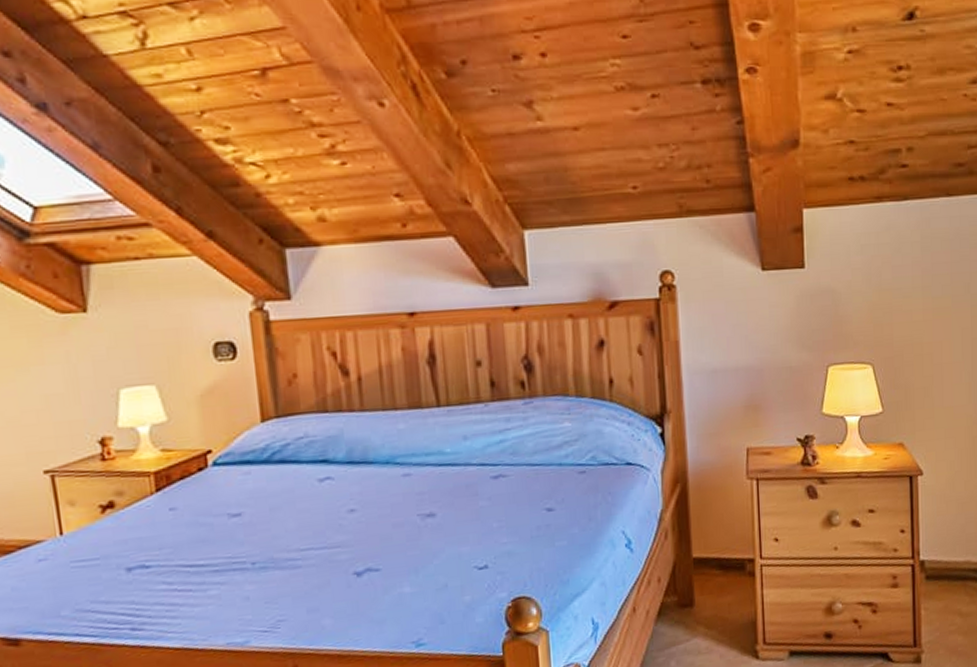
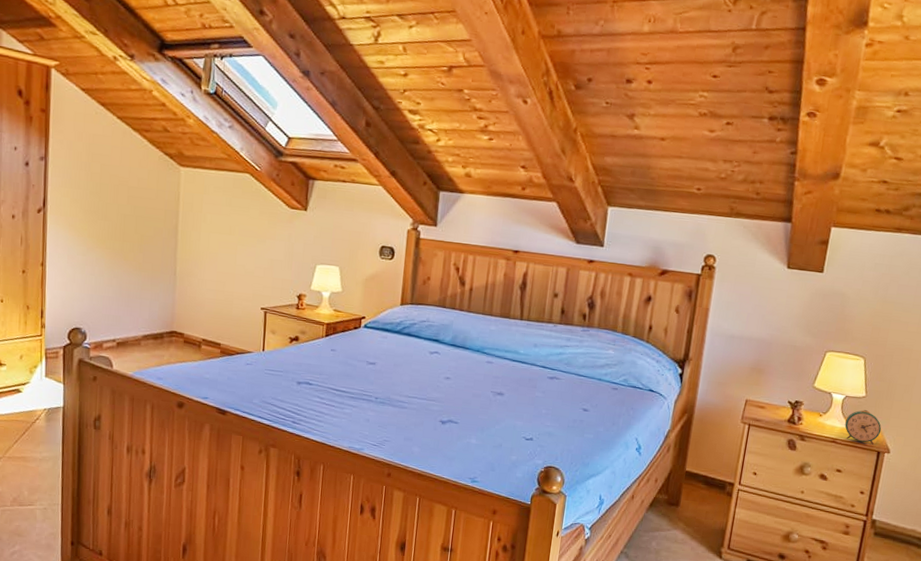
alarm clock: none [867,428,909,470] -> present [844,410,882,445]

